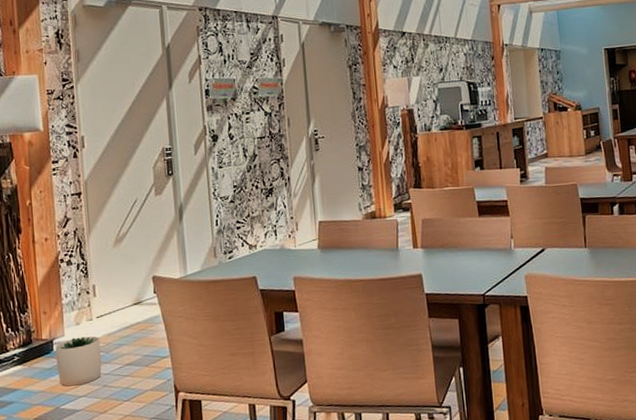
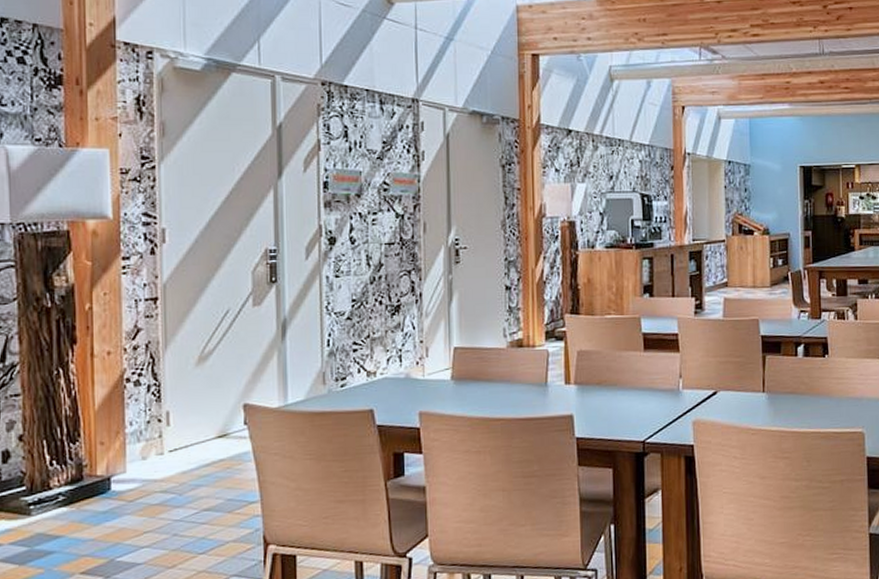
planter: present [55,336,102,387] -> none [113,473,172,535]

